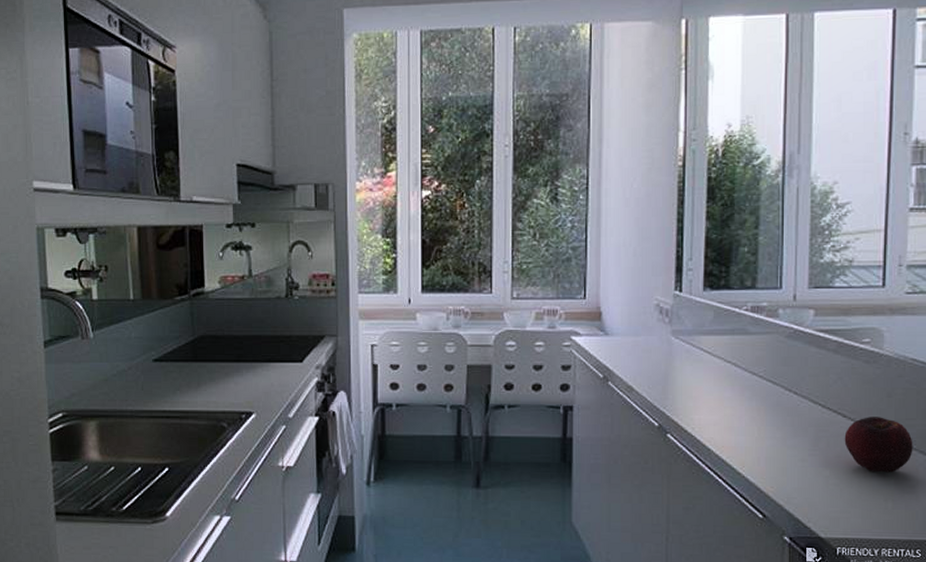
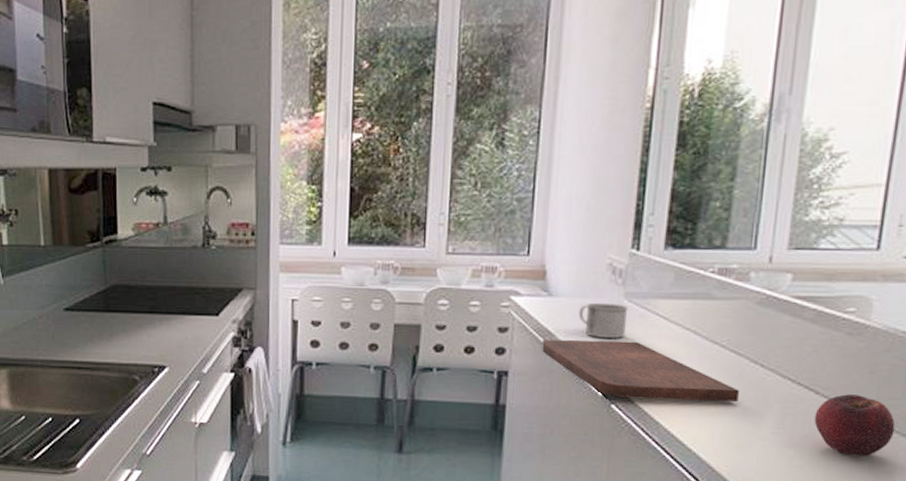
cutting board: none [602,374,778,428] -> present [542,339,739,403]
mug: none [632,340,676,372] -> present [578,302,628,338]

